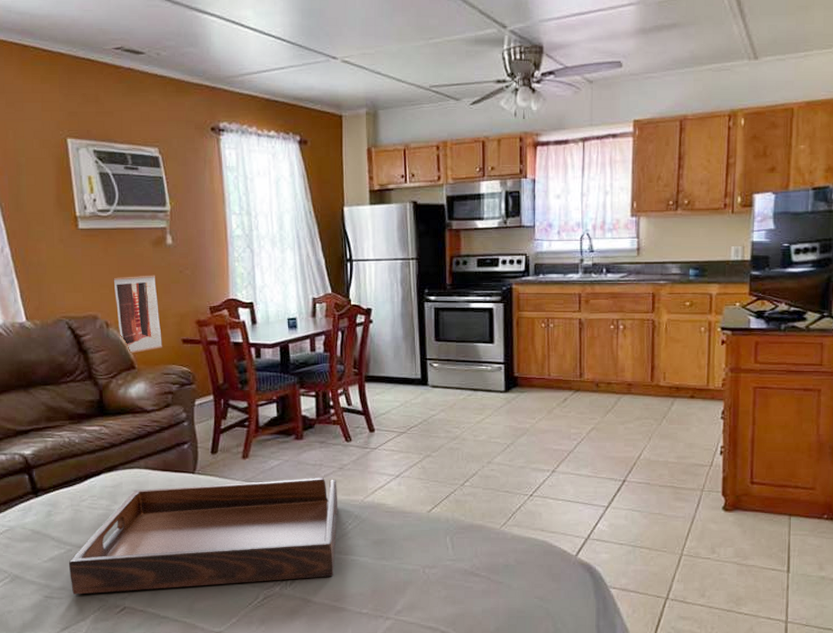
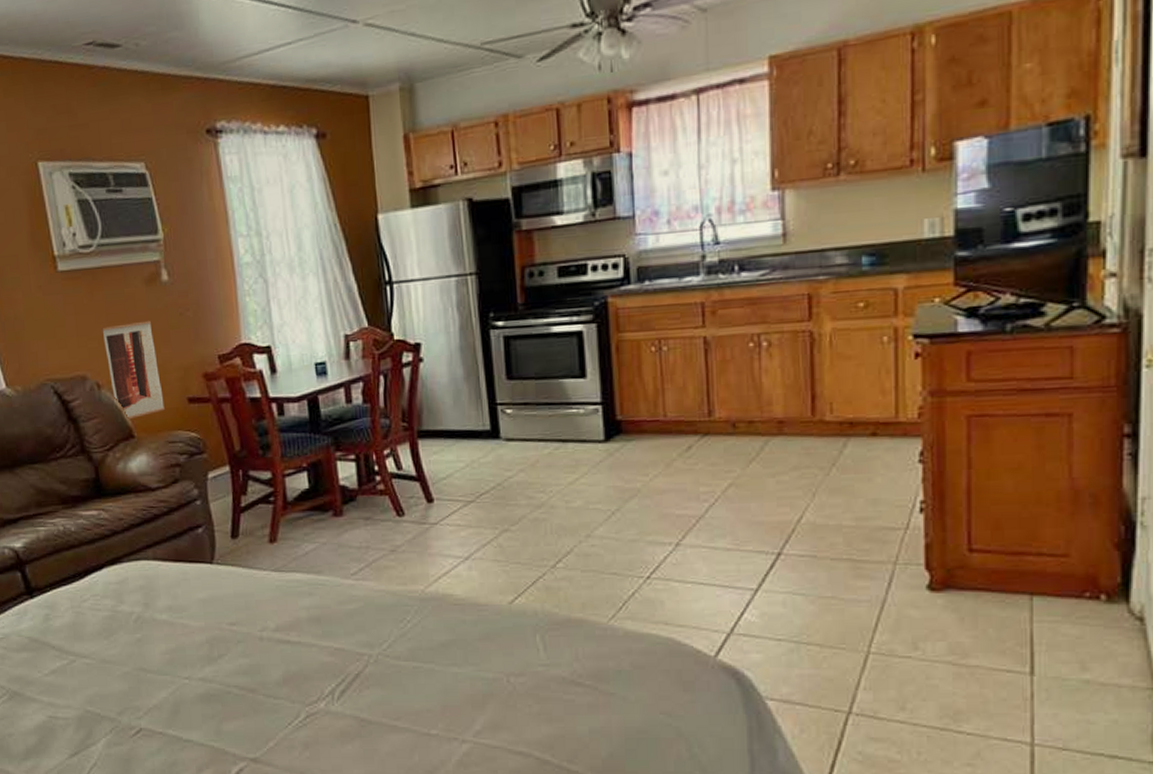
serving tray: present [68,478,338,595] -> none [72,563,393,714]

